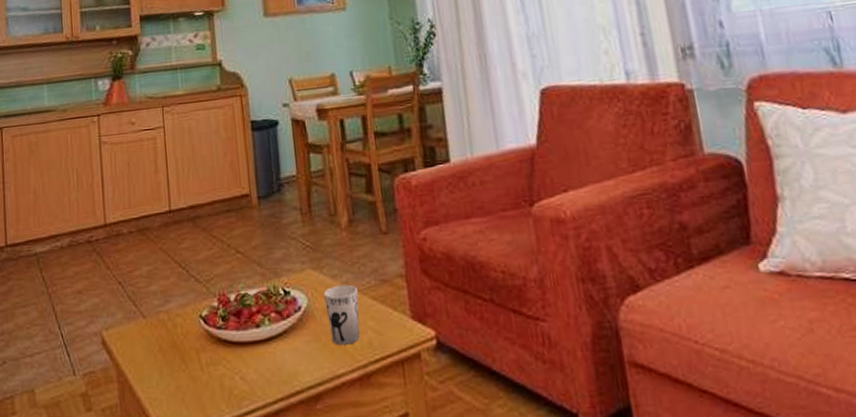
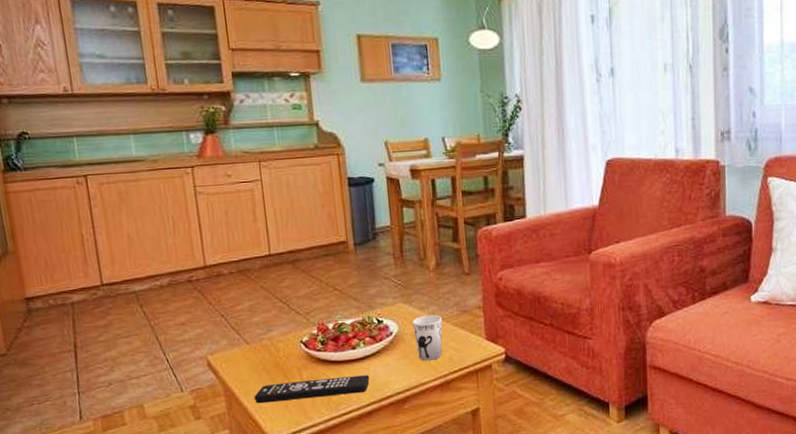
remote control: none [148,361,277,394] -> present [254,375,370,404]

